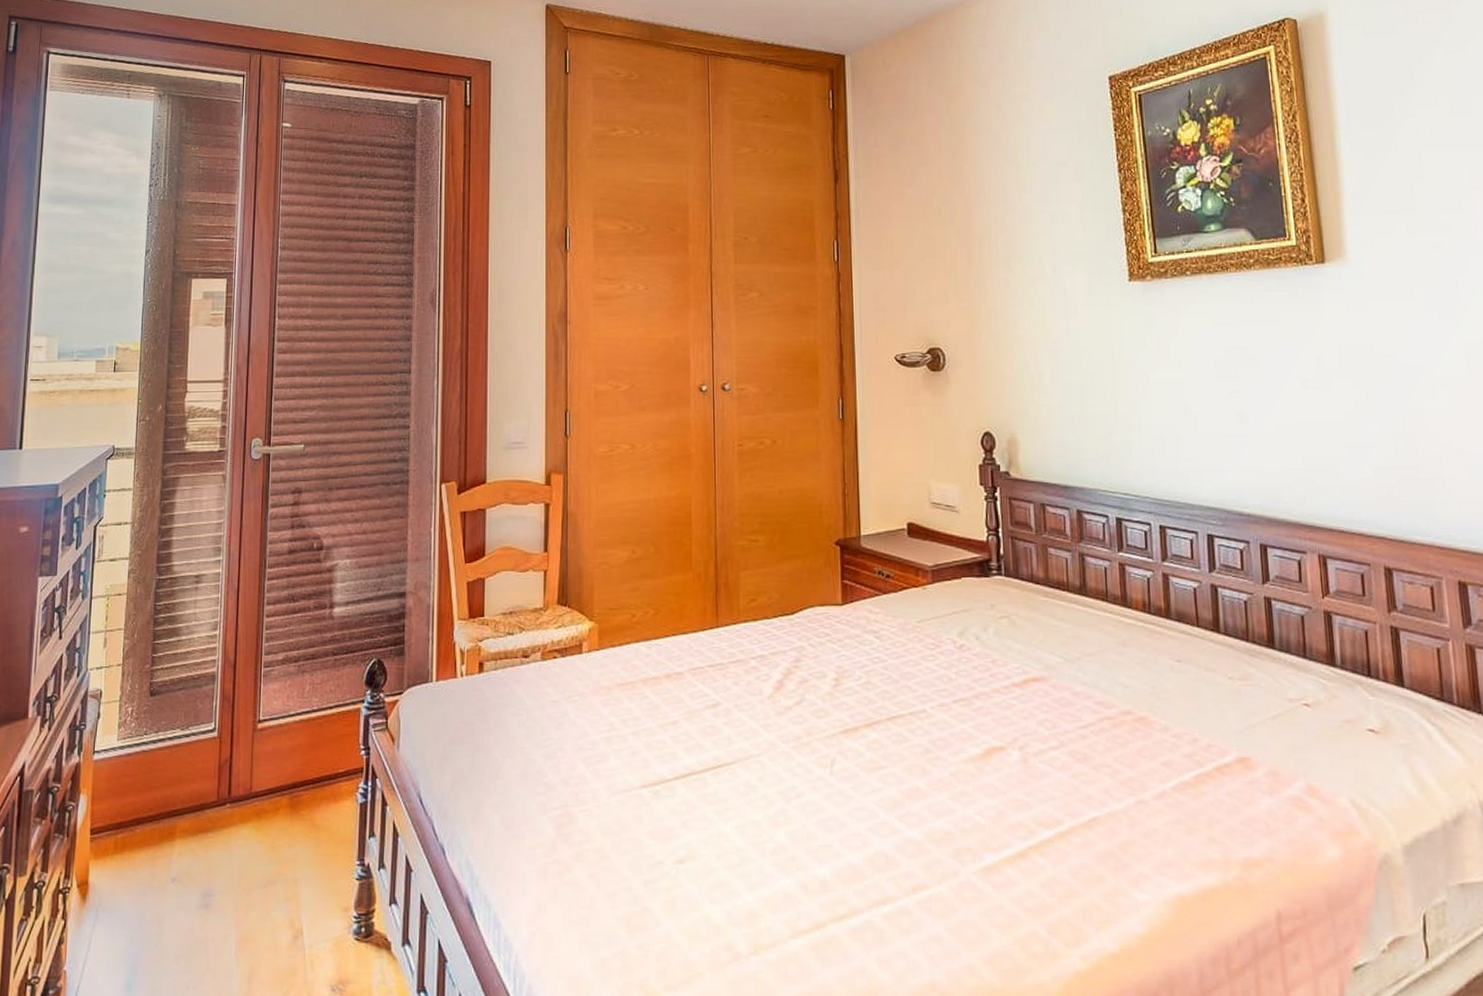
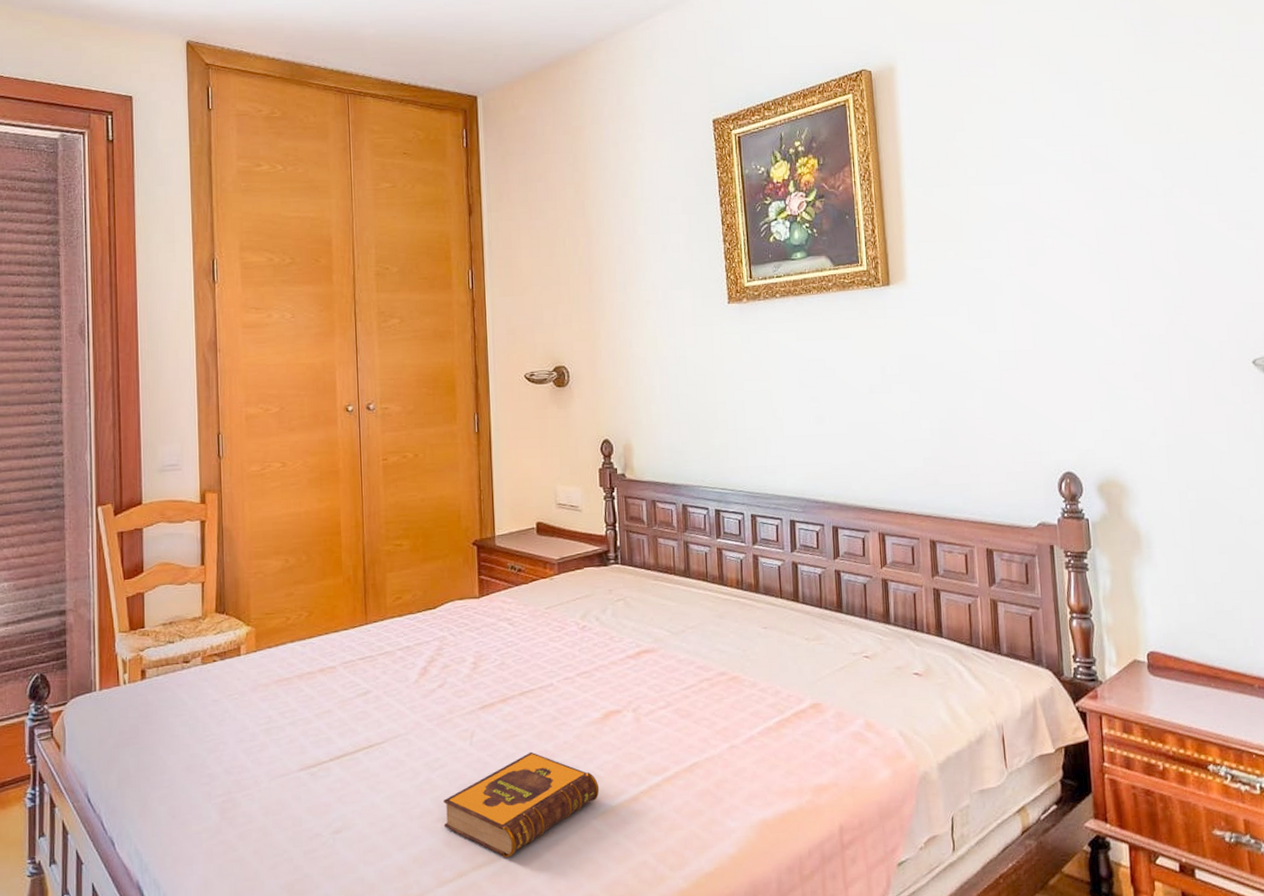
hardback book: none [799,787,980,911] -> present [443,751,600,858]

